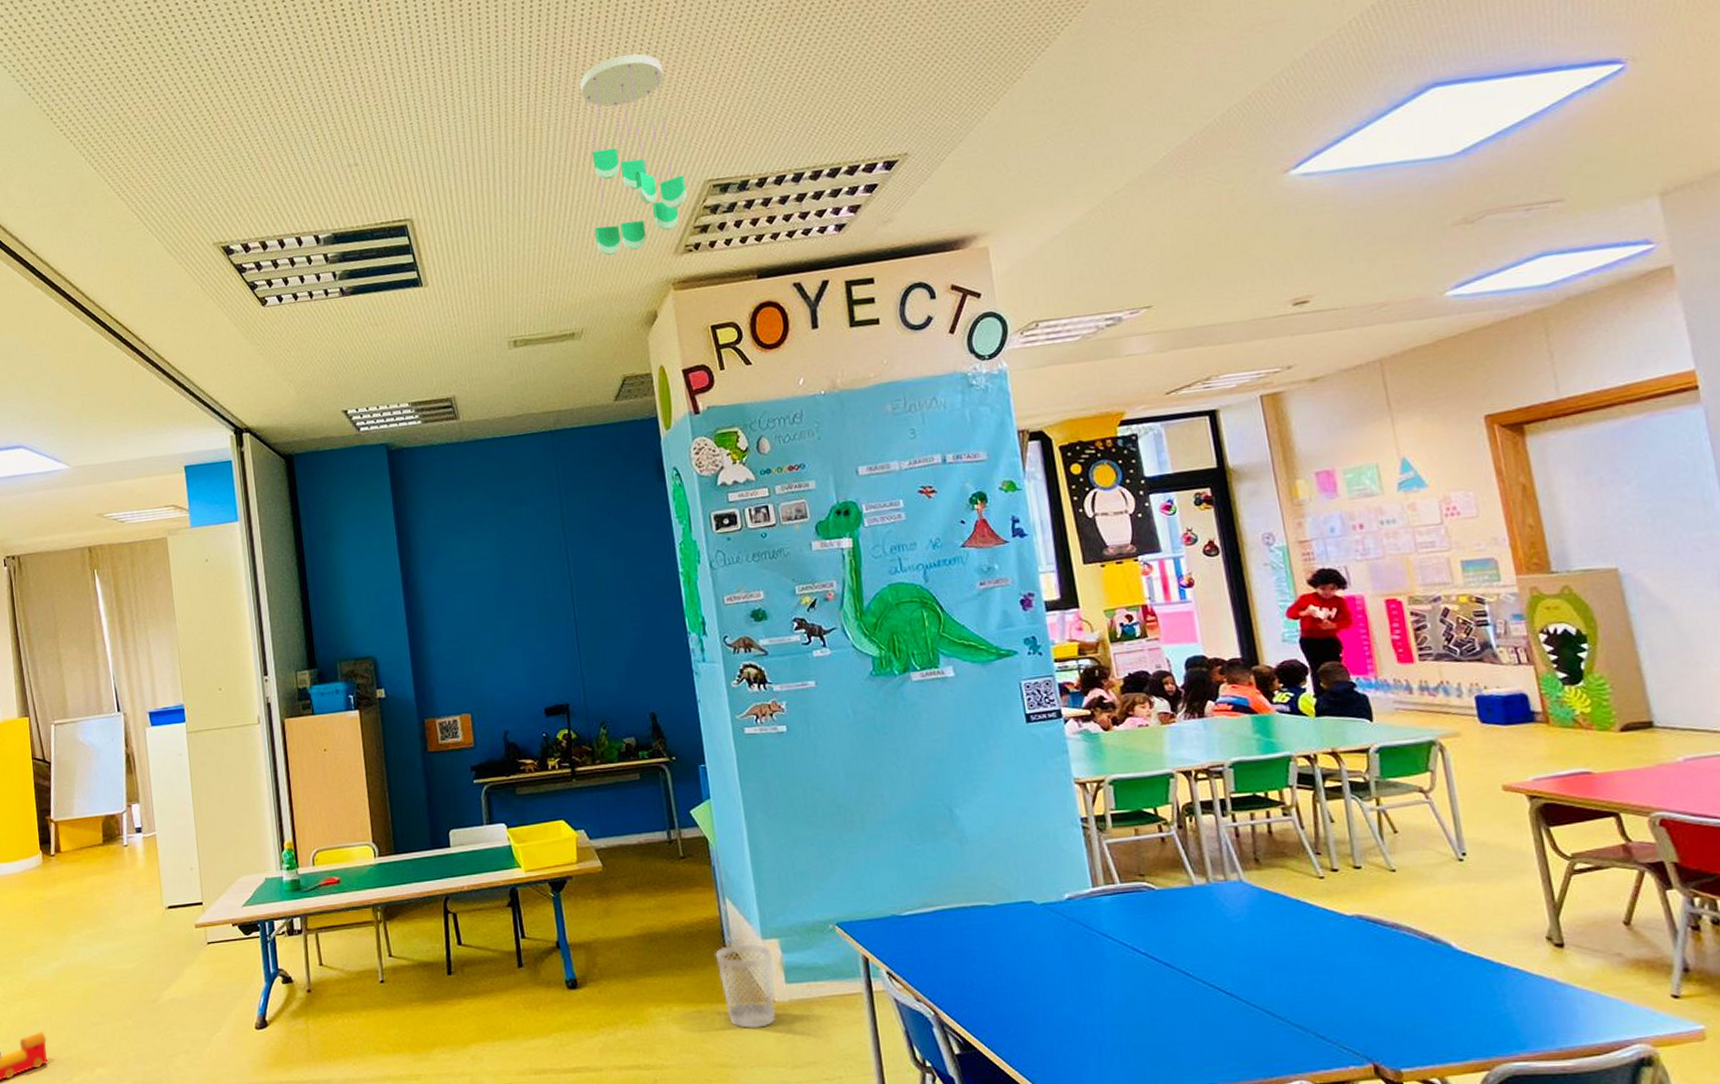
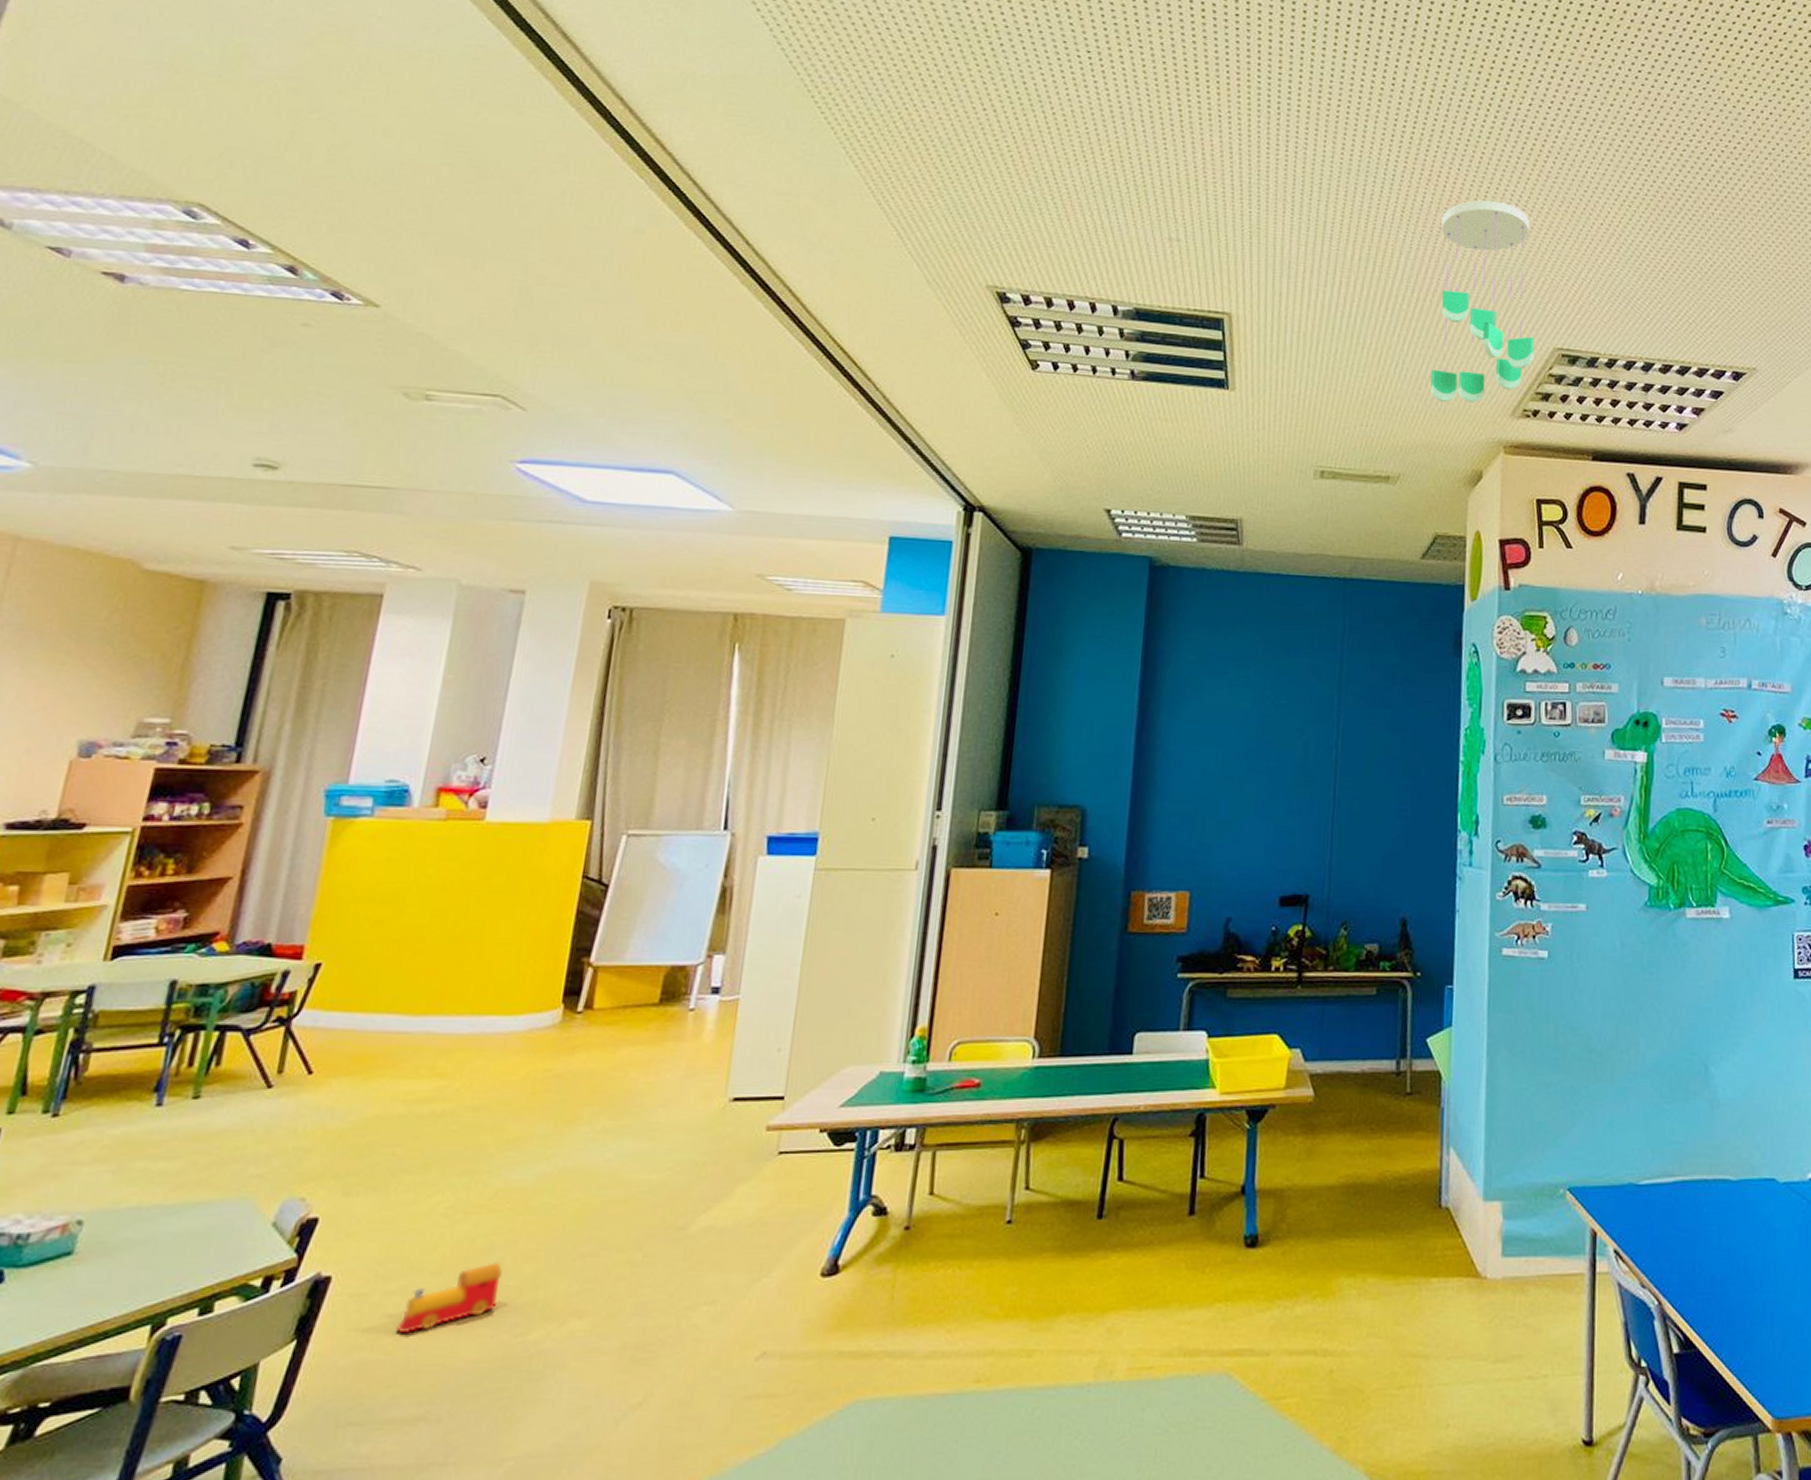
wastebasket: present [715,943,776,1030] -> none [1427,1205,1492,1311]

